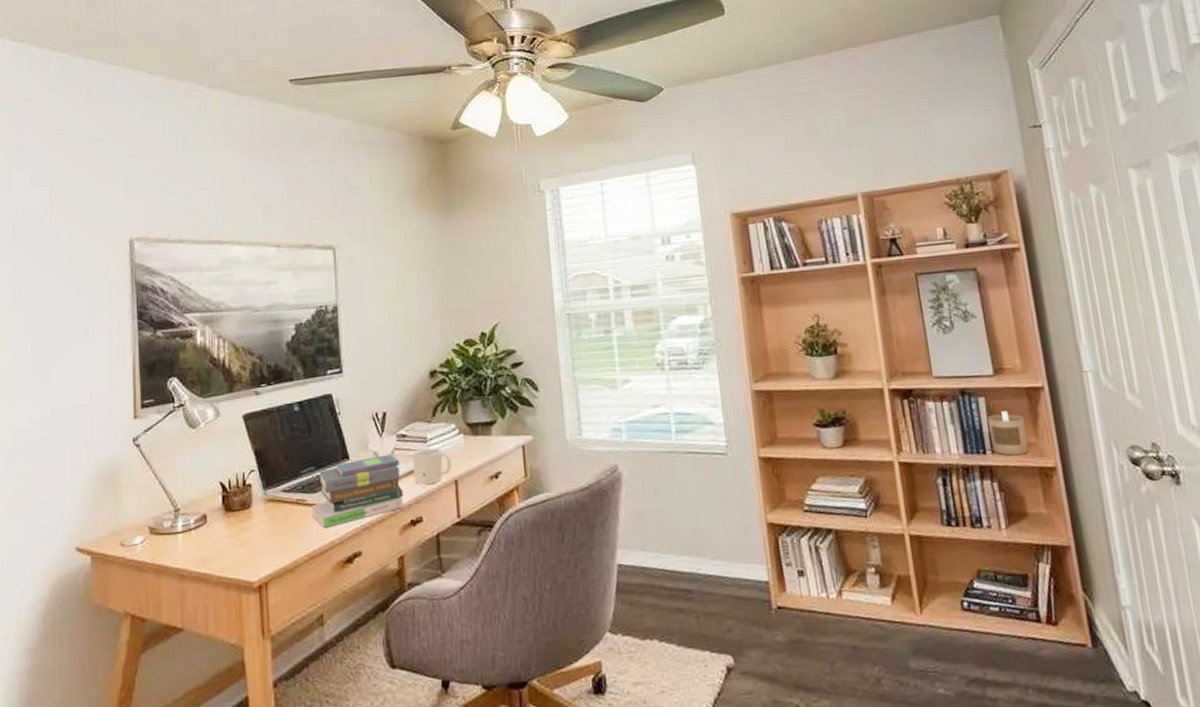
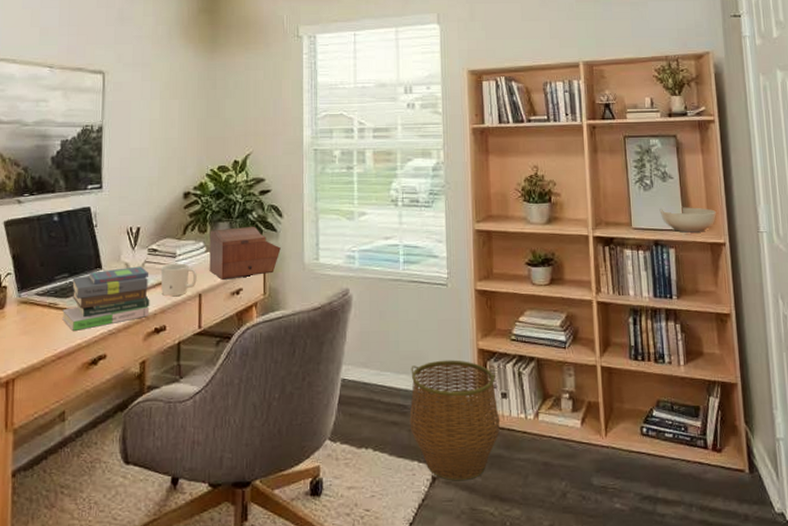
sewing box: none [461,402,540,463] -> present [209,226,281,280]
basket: none [693,536,799,671] -> present [409,360,501,481]
bowl: none [963,348,1031,378] -> present [659,207,717,233]
candle: present [986,411,1030,456] -> none [675,262,709,302]

